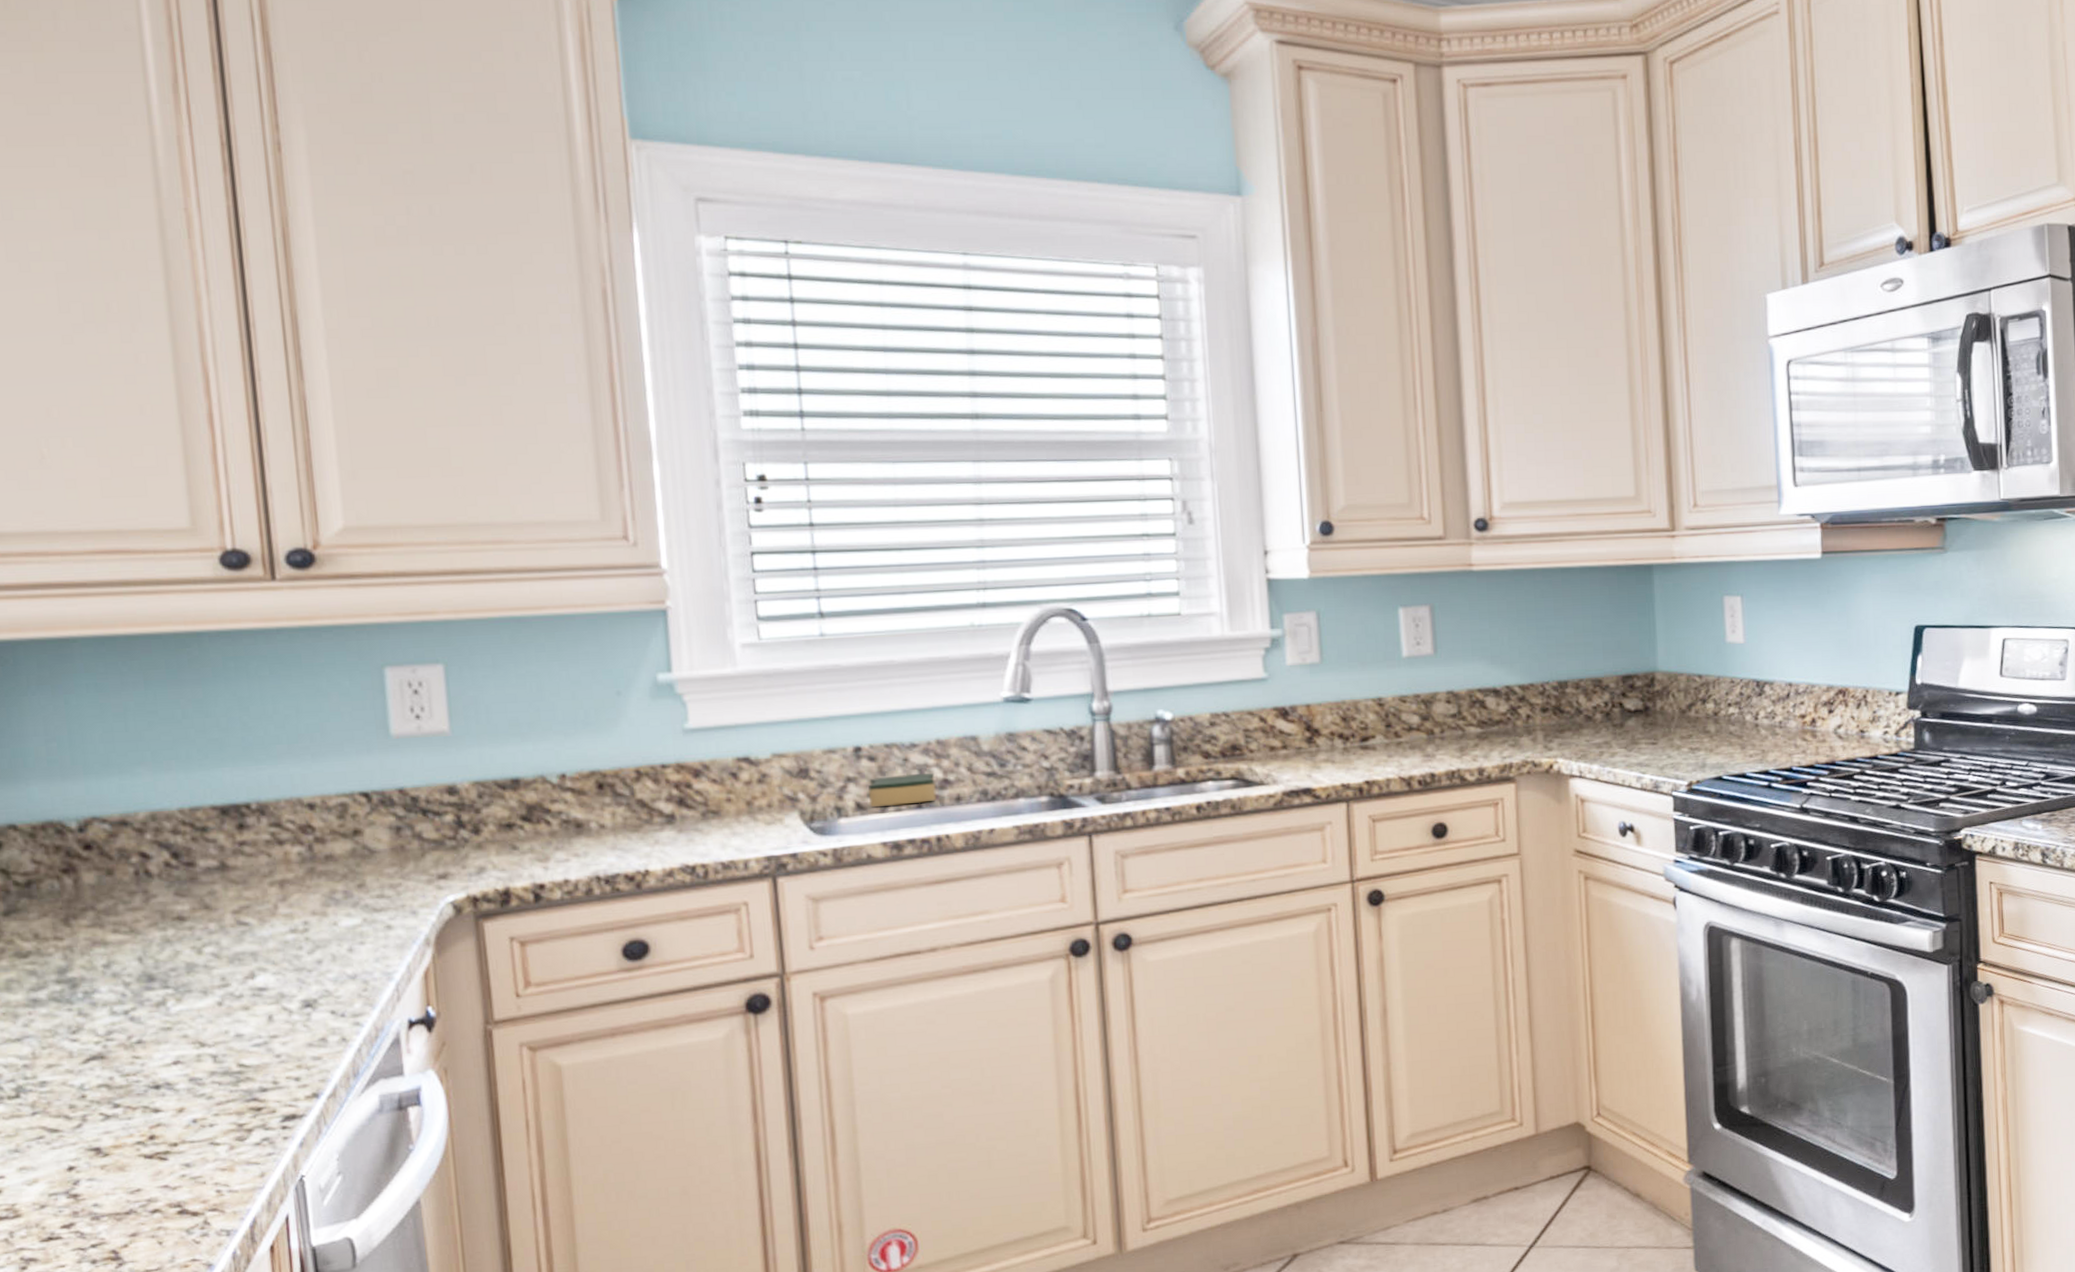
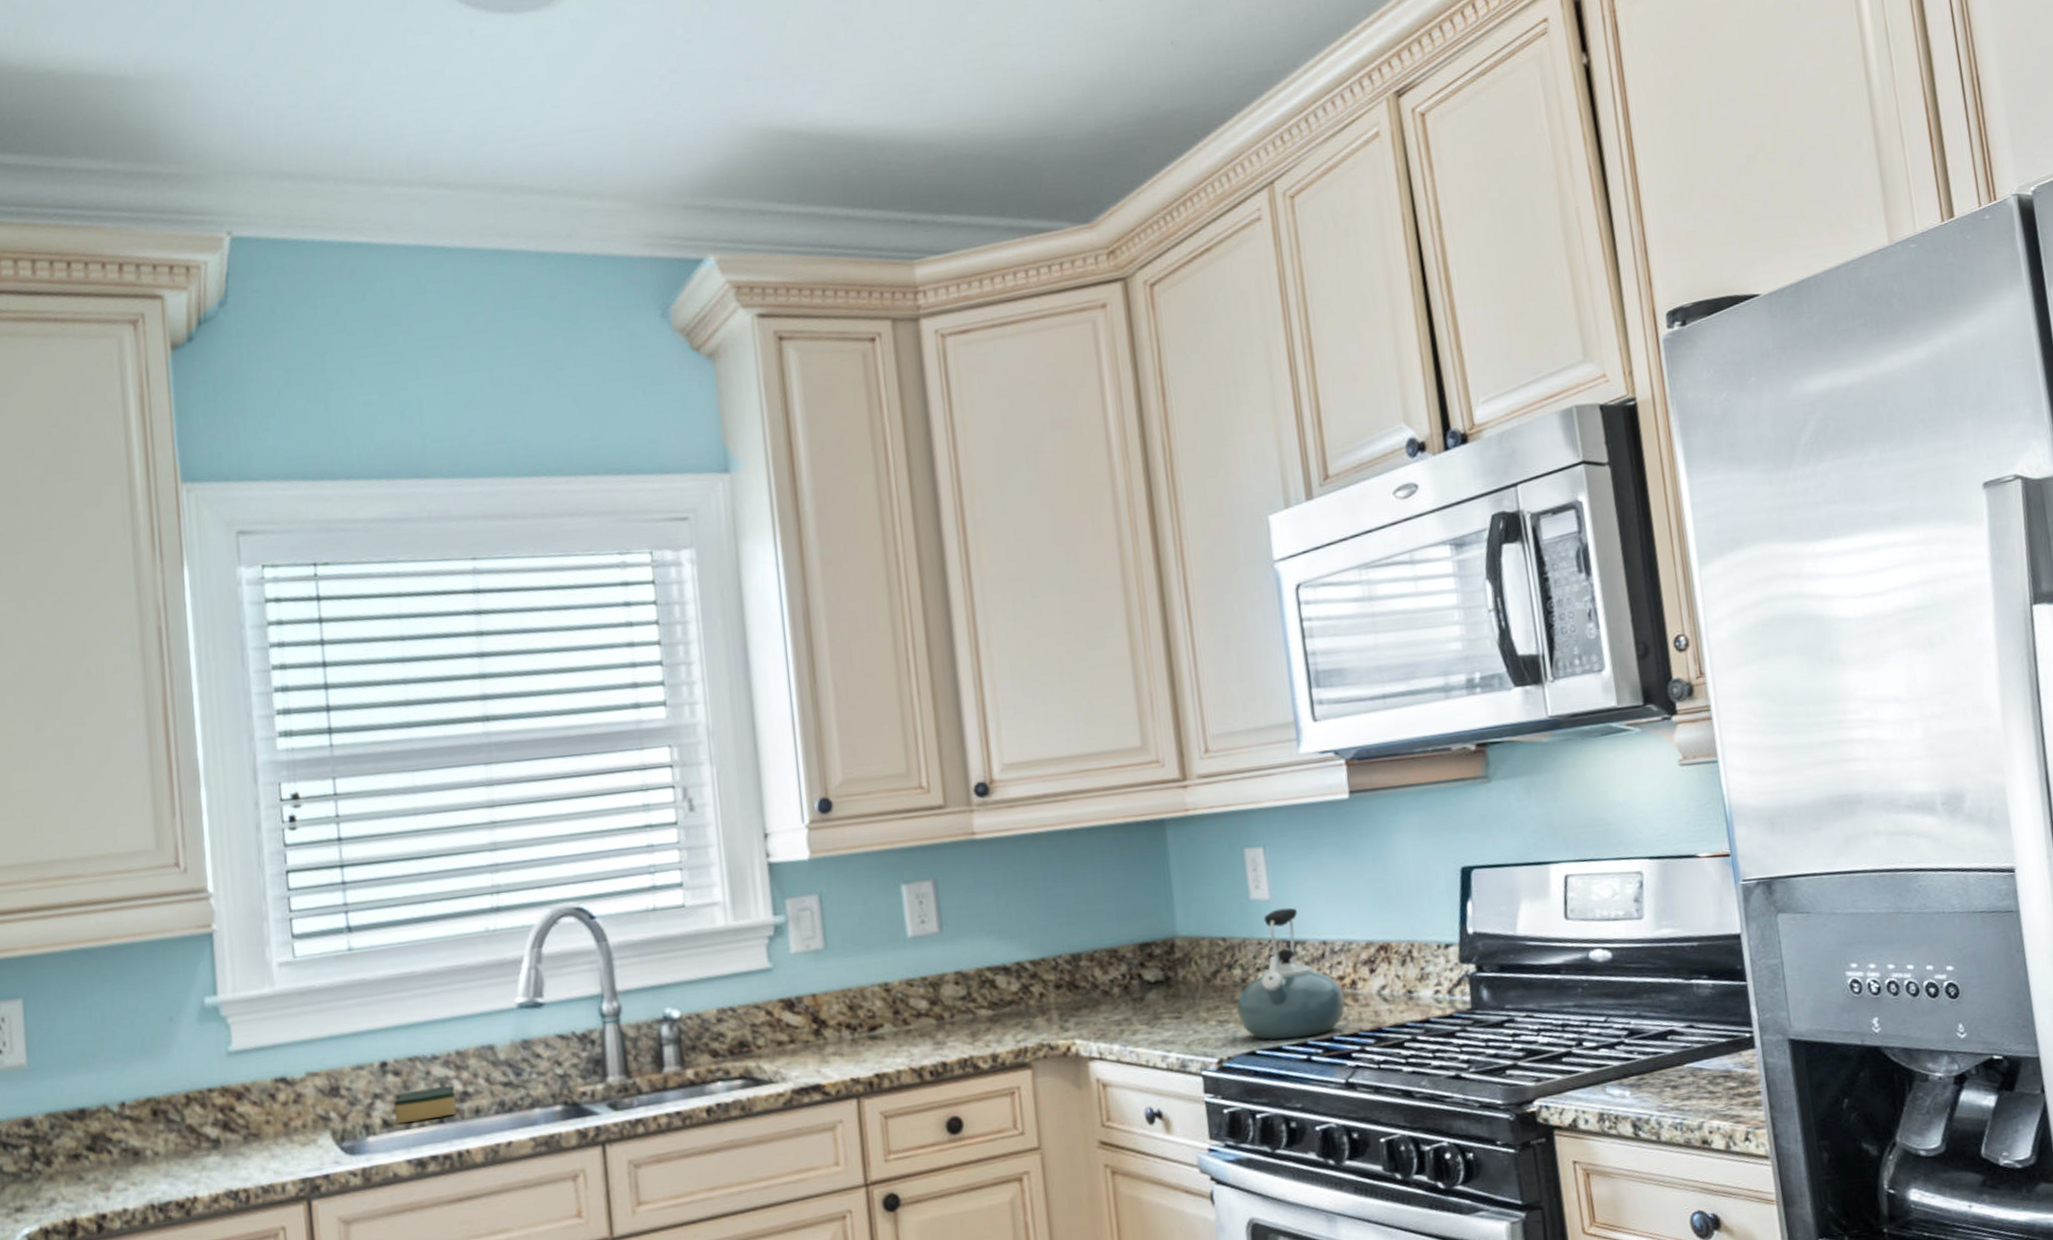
kettle: none [1708,651,1805,767] -> present [1237,907,1345,1040]

